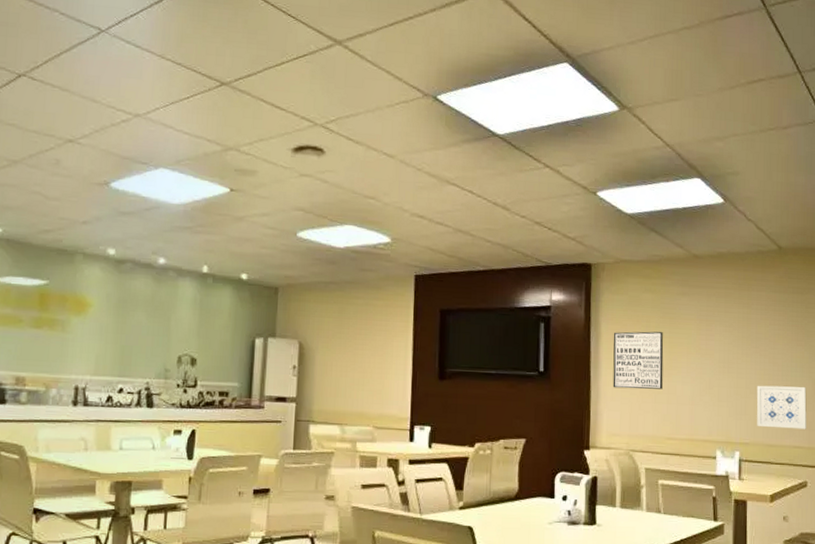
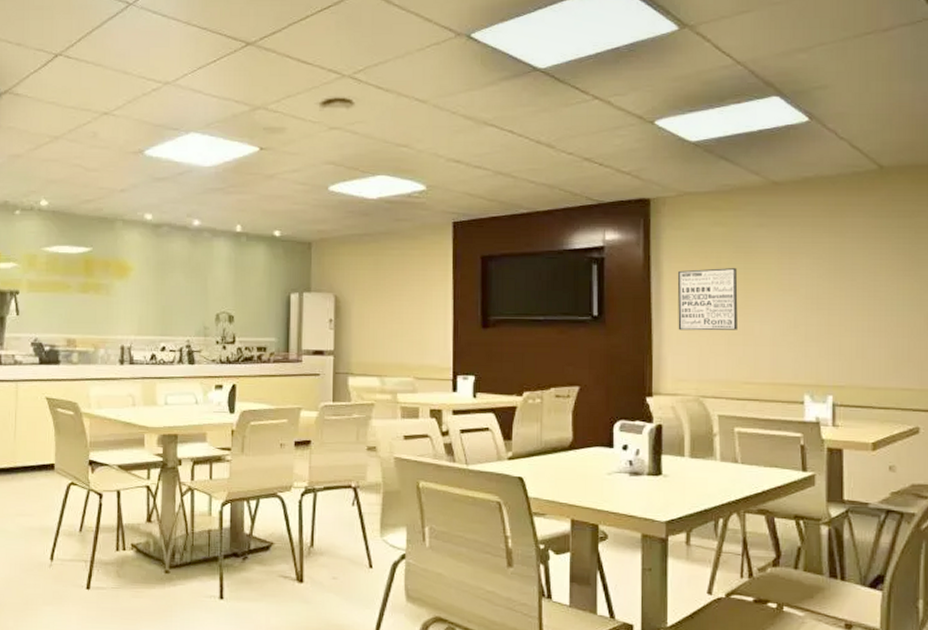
wall art: present [756,385,807,430] -> none [853,321,918,370]

